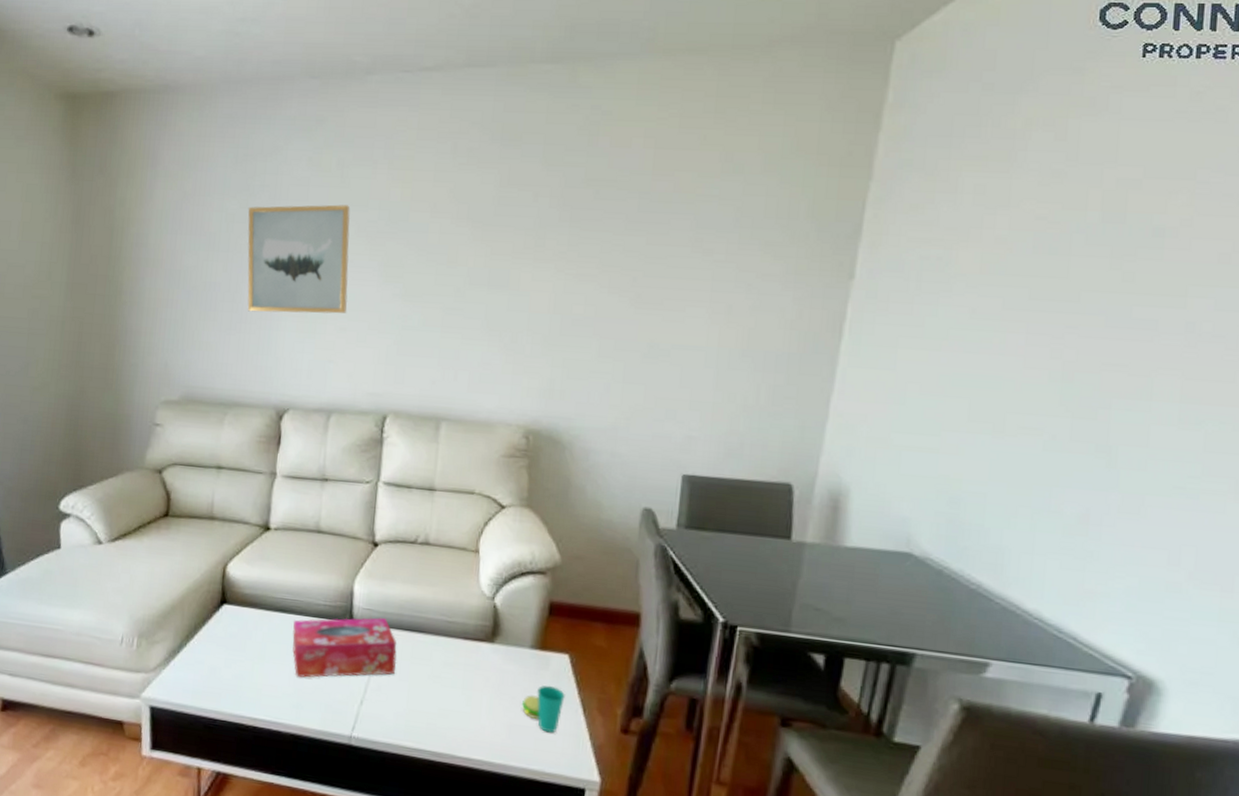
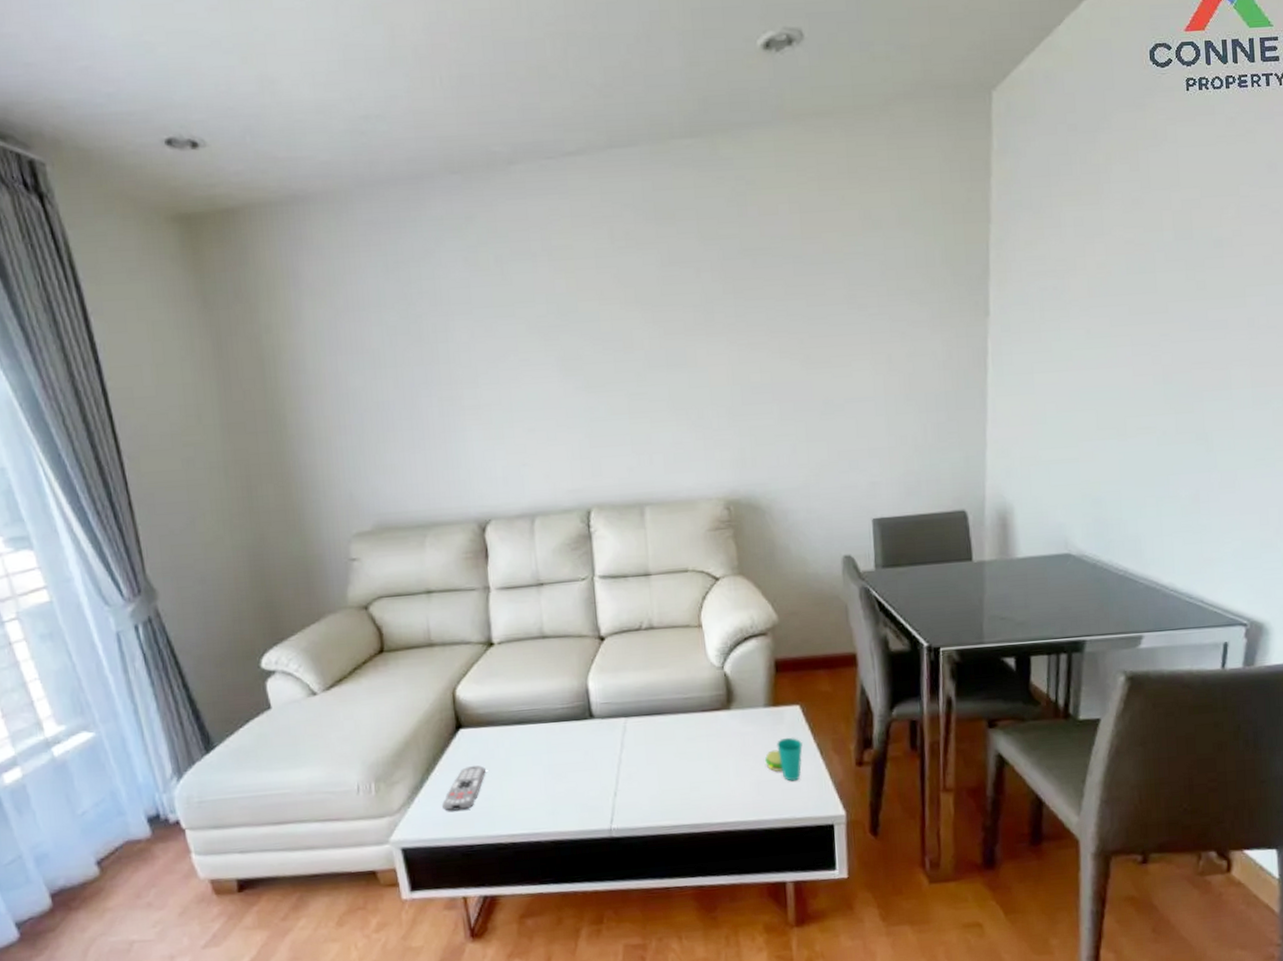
remote control: none [193,642,241,683] -> present [441,765,486,811]
wall art: present [247,204,351,314] -> none [409,302,533,427]
tissue box: present [292,617,397,678] -> none [534,708,643,785]

